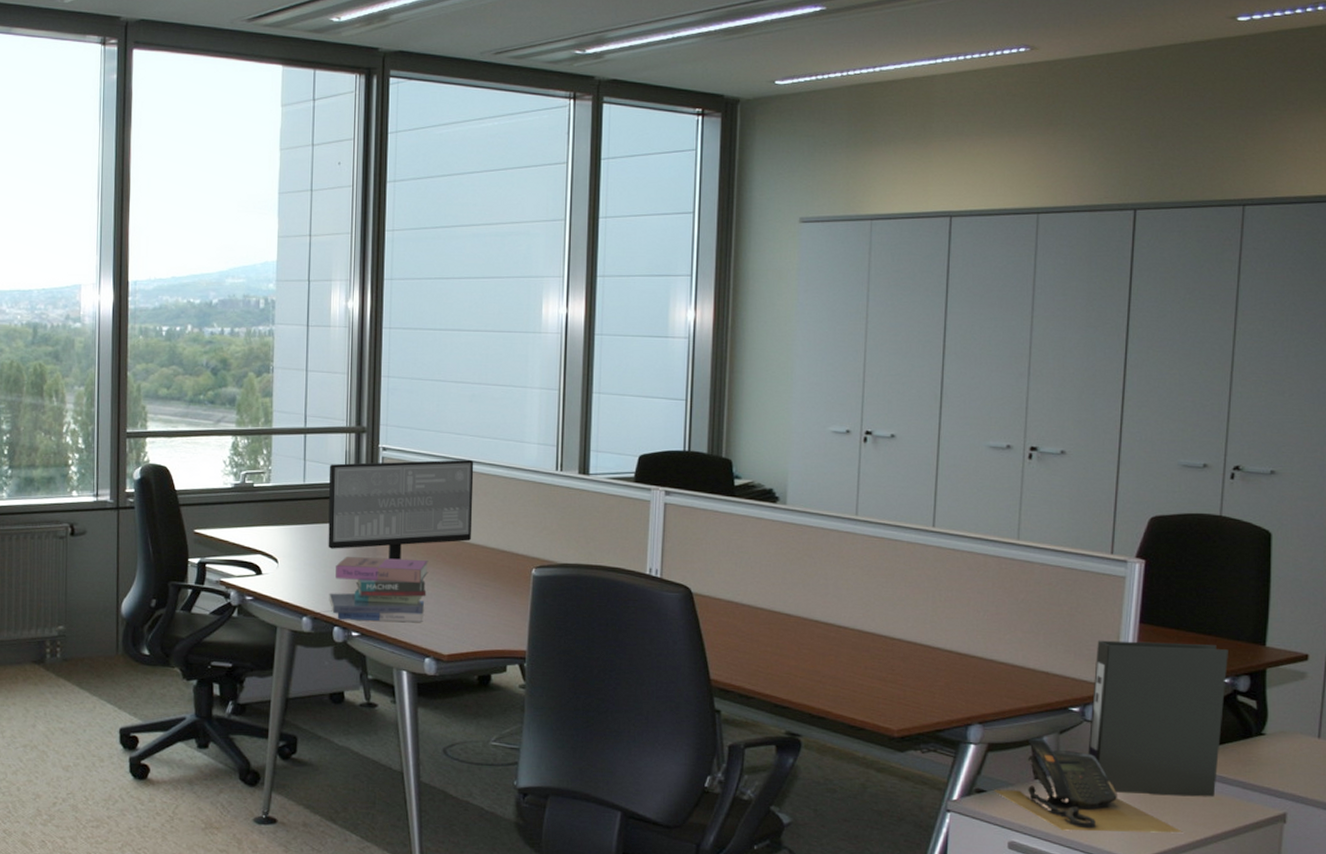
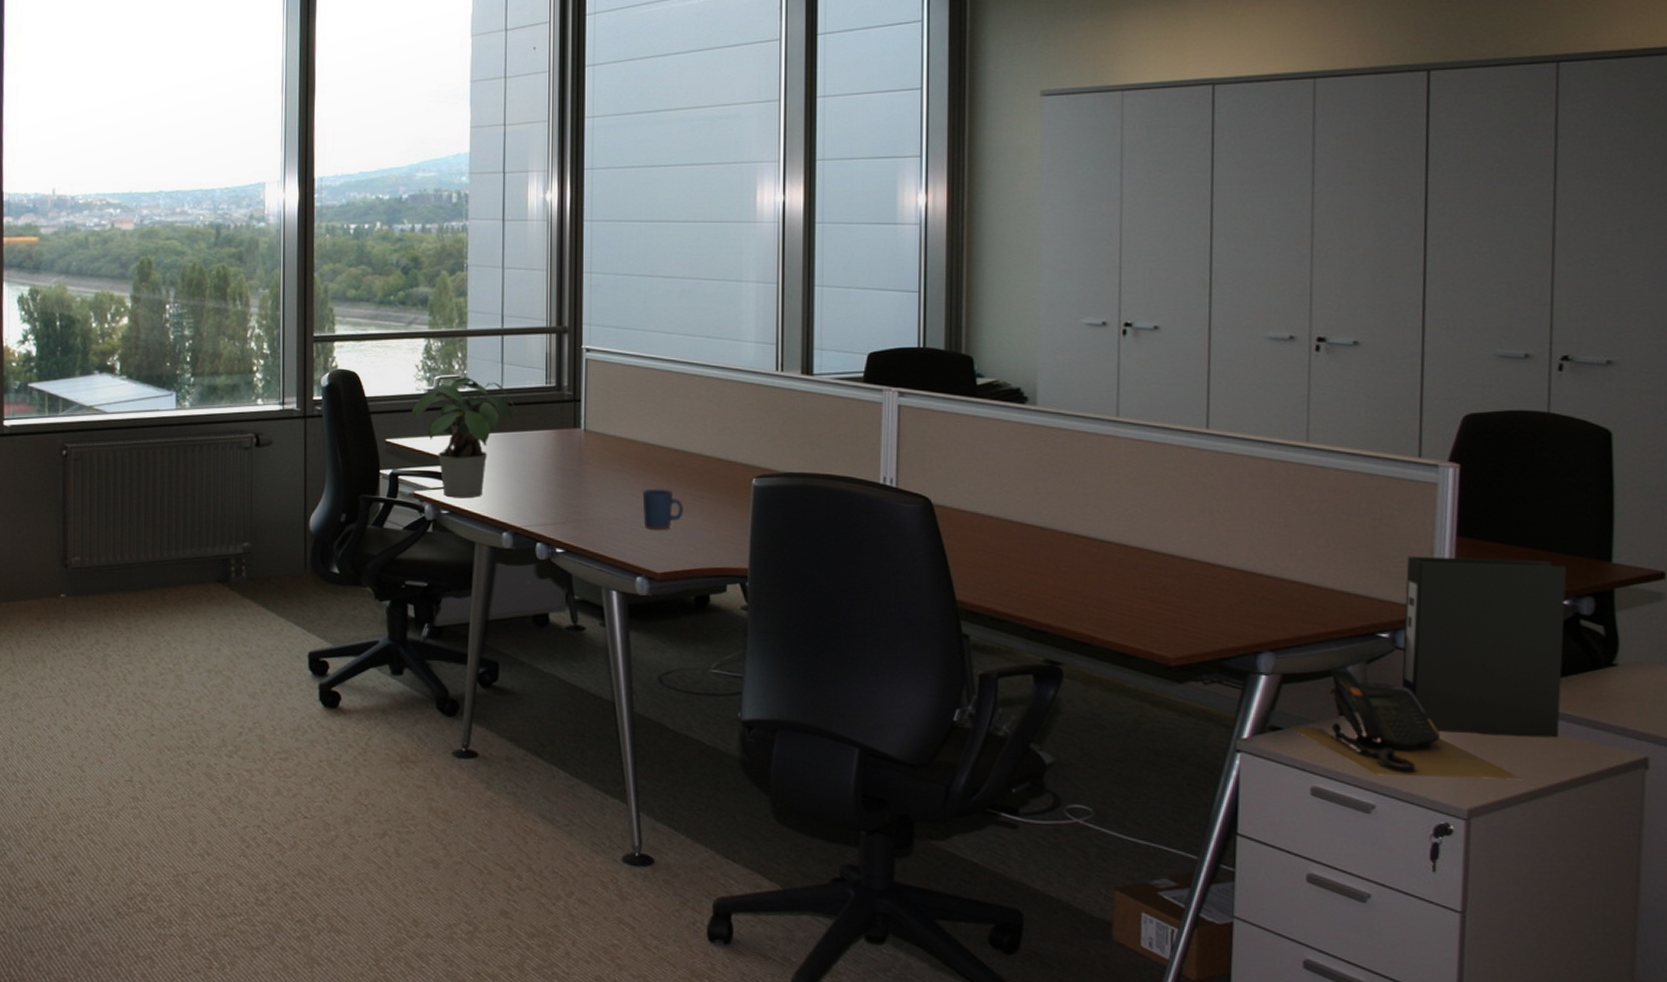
potted plant: none [219,472,318,586] -> present [412,377,517,499]
computer monitor: present [328,459,474,560] -> none [528,360,686,470]
books: present [329,556,429,622] -> none [530,466,638,537]
mug: none [432,577,469,615] -> present [642,488,684,530]

